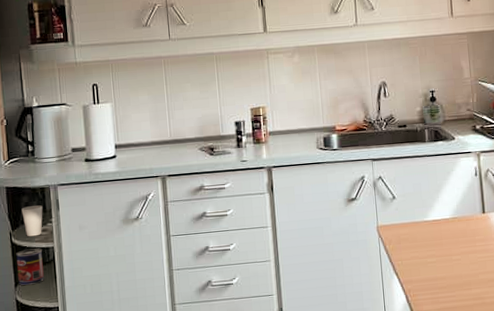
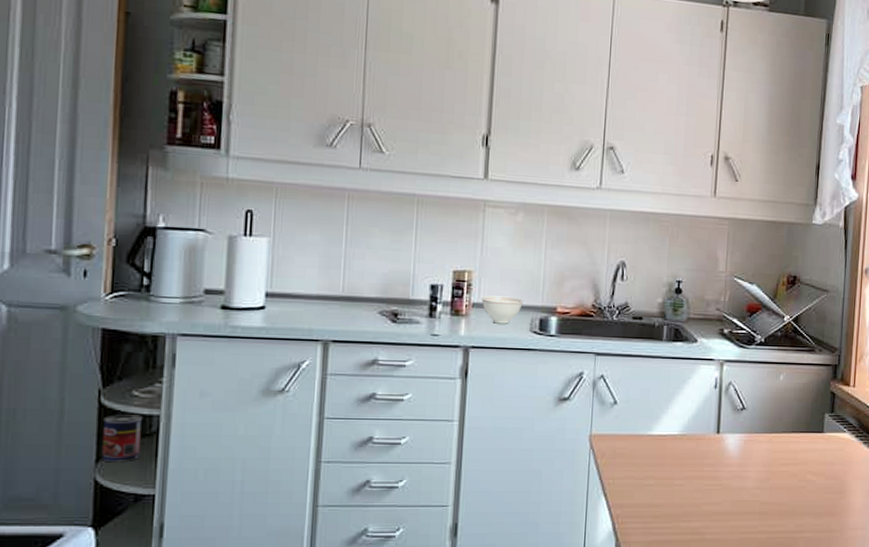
cup: present [21,205,43,237] -> none [120,358,152,399]
bowl: none [275,122,308,146] -> present [481,295,523,324]

